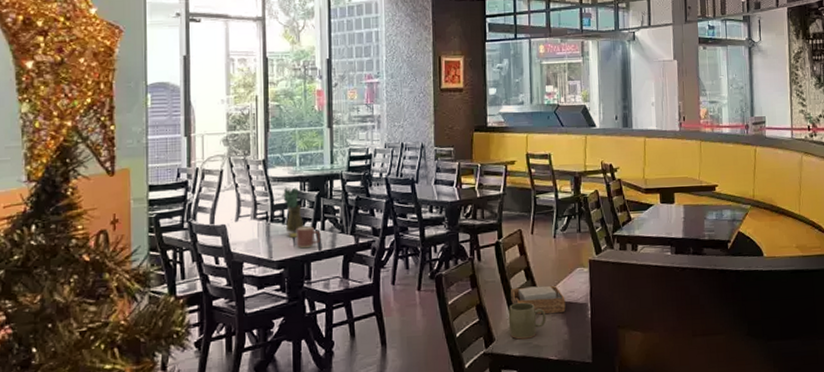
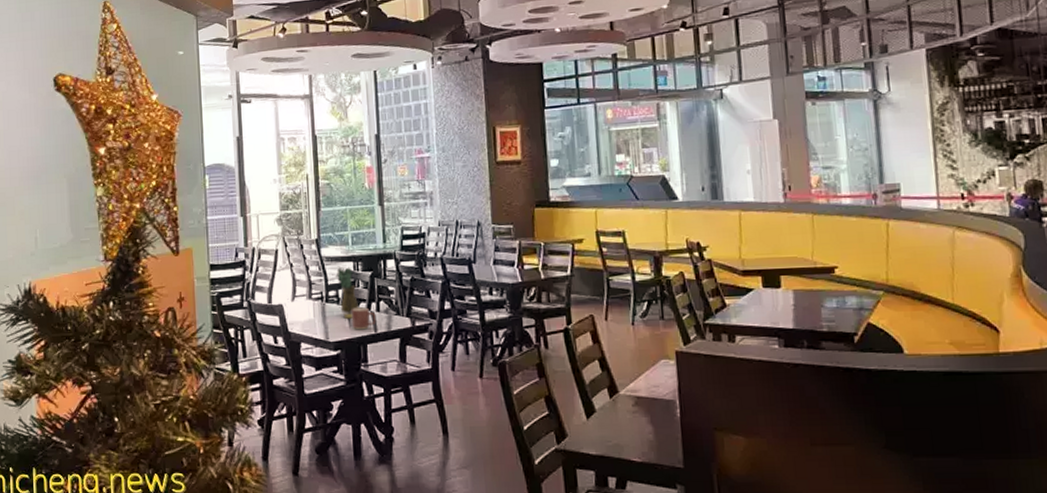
mug: present [508,302,547,340] -> none [581,396,627,437]
napkin holder: present [511,285,566,315] -> none [584,378,650,411]

